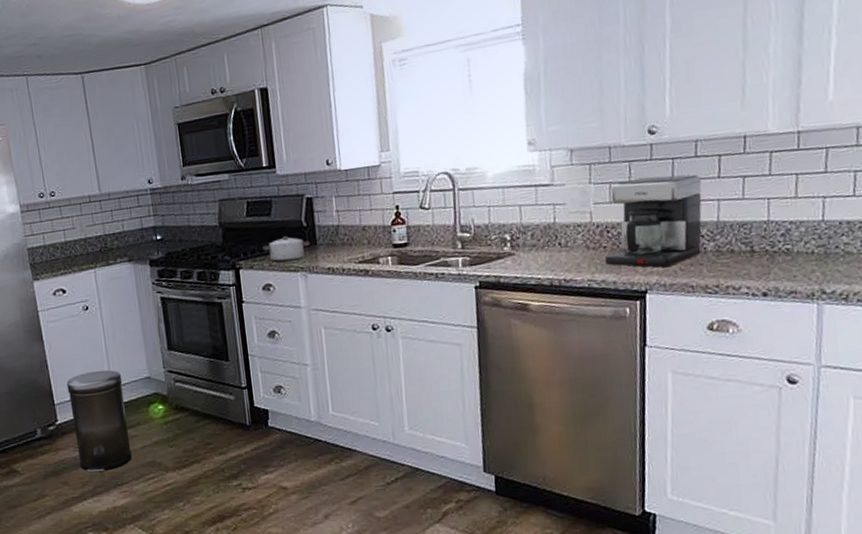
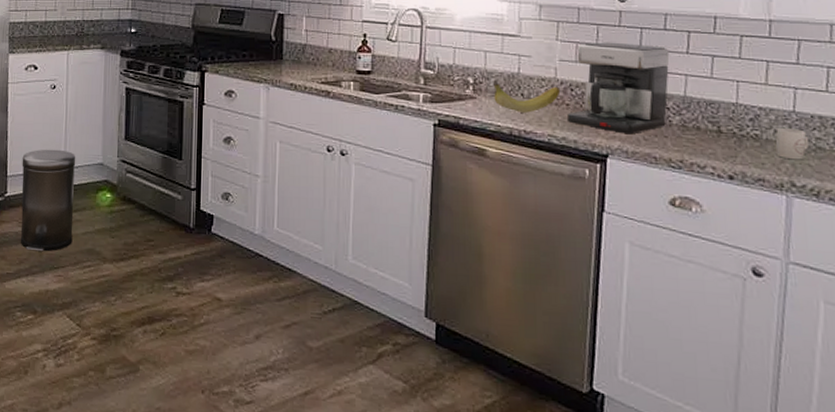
cooking pot: present [263,235,310,263] -> none [230,46,276,72]
fruit: none [530,230,597,263] -> present [493,82,561,113]
mug: none [805,237,838,269] -> present [775,127,810,160]

